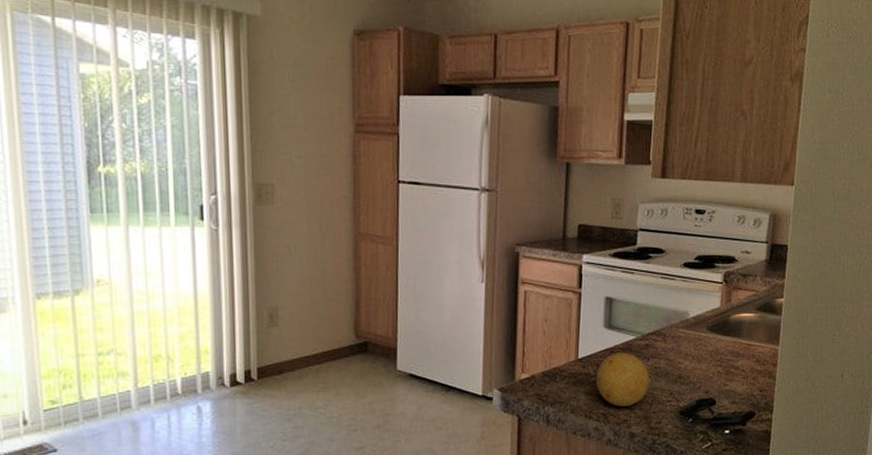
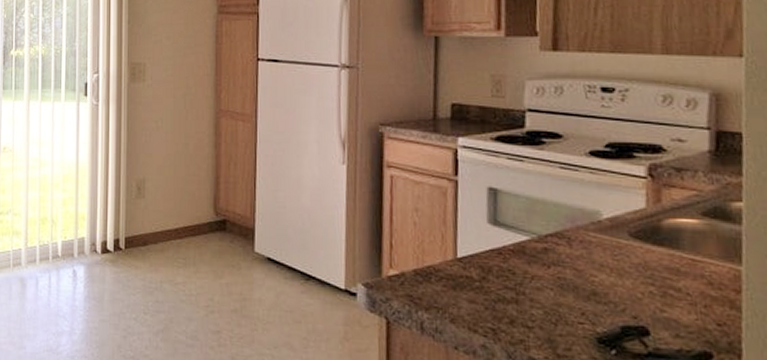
fruit: present [596,352,650,407] -> none [480,255,552,323]

